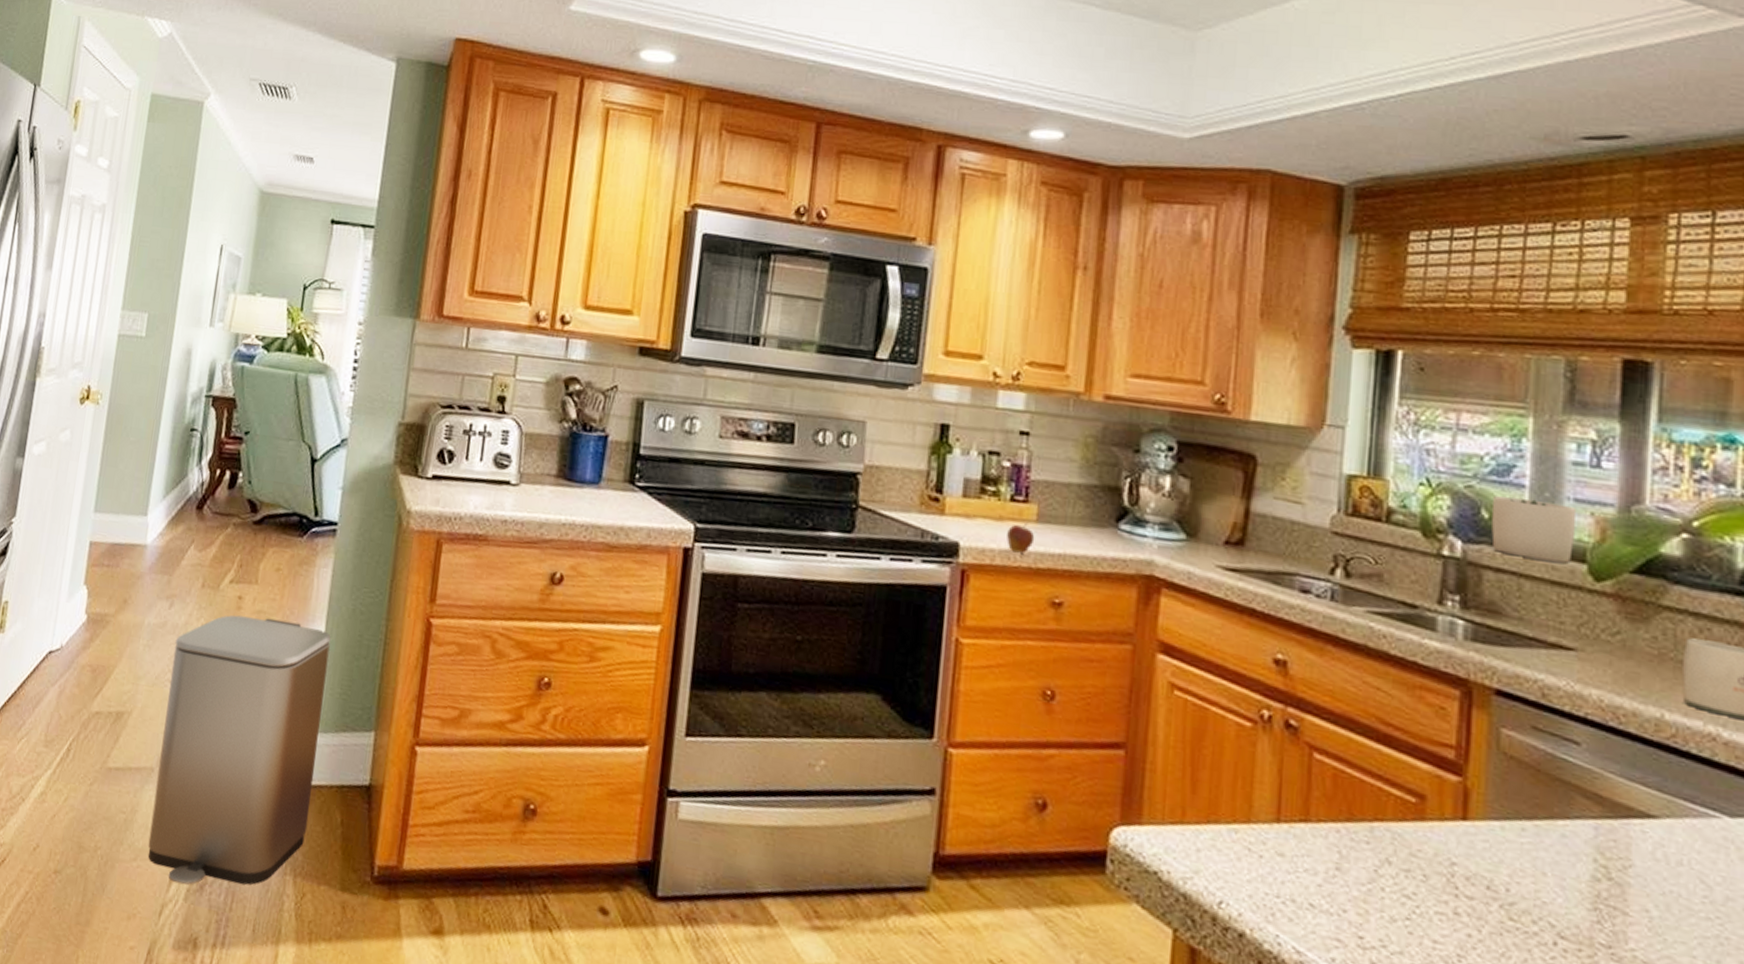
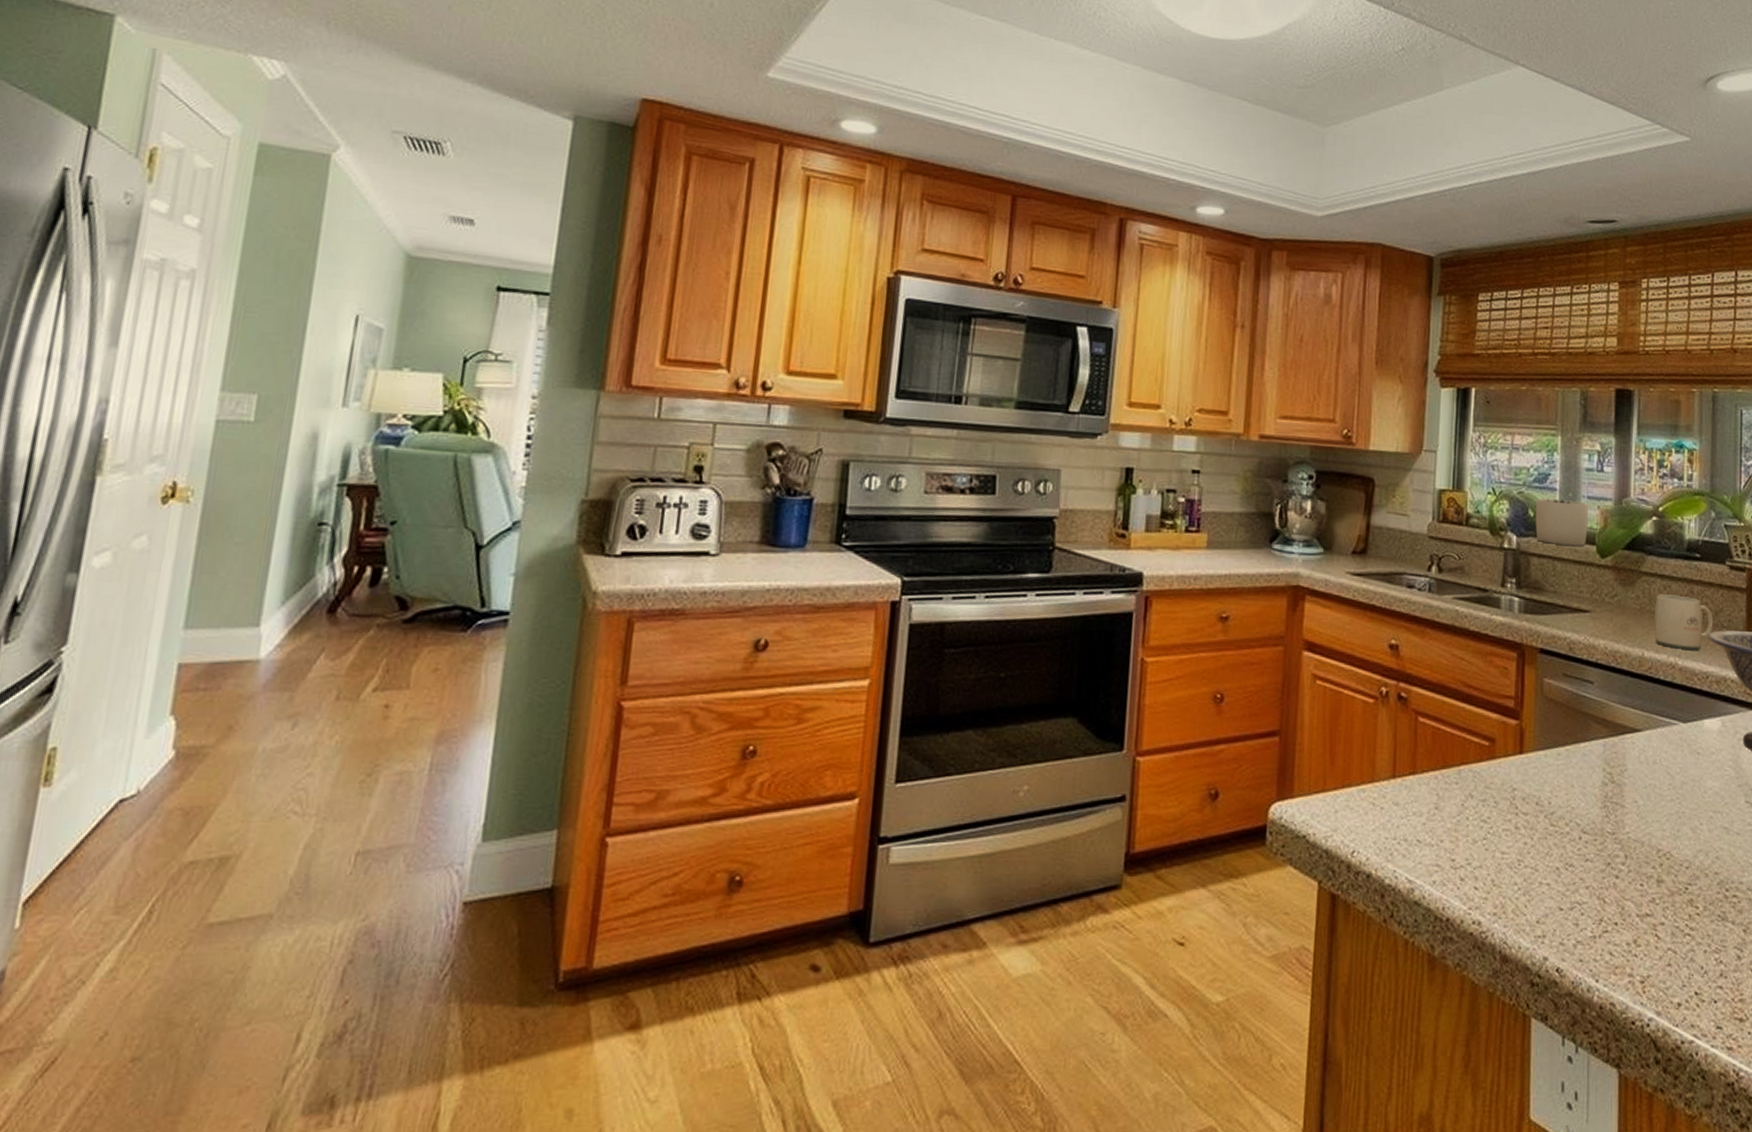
pedal bin: present [148,614,331,885] -> none [266,724,503,1040]
fruit: present [1006,522,1035,554] -> none [1182,549,1206,577]

